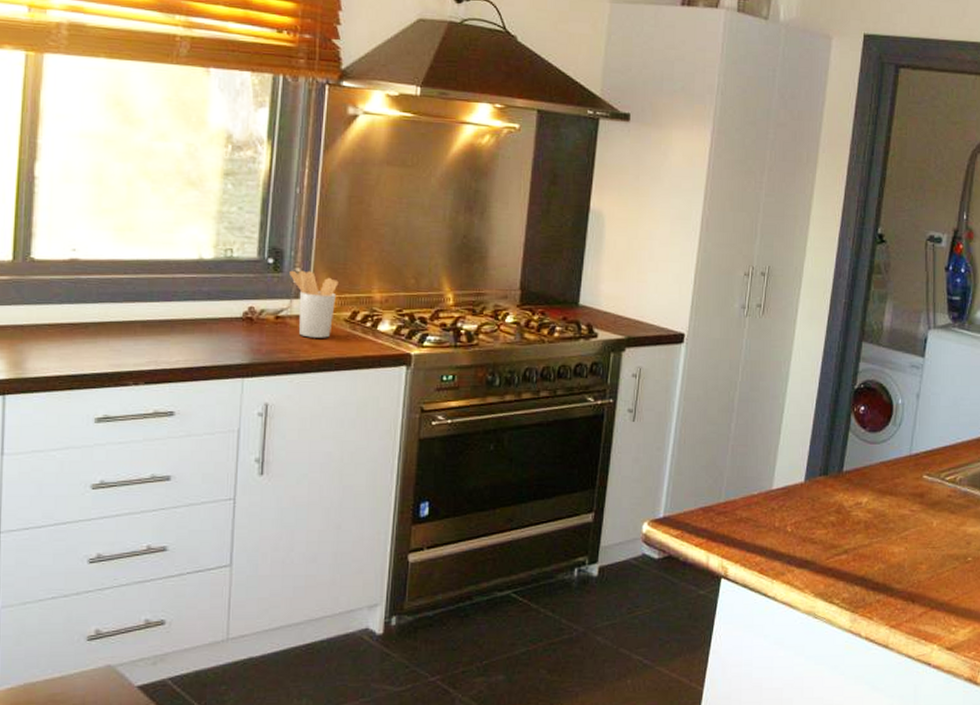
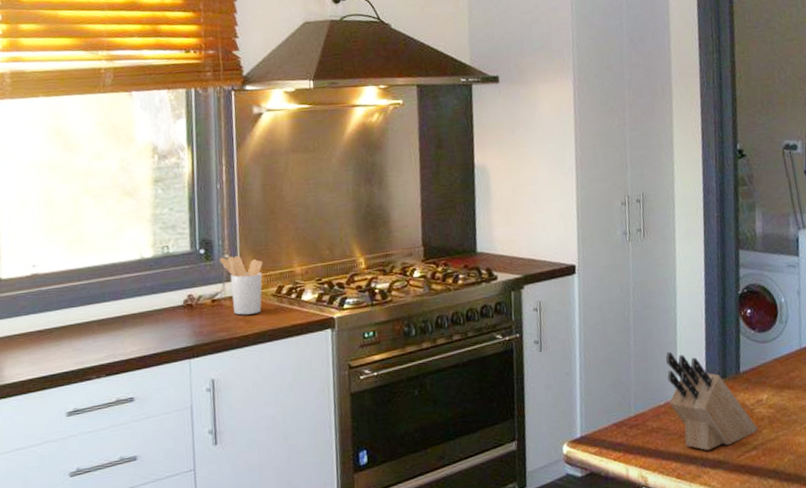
knife block: none [763,440,852,549] -> present [666,351,758,451]

